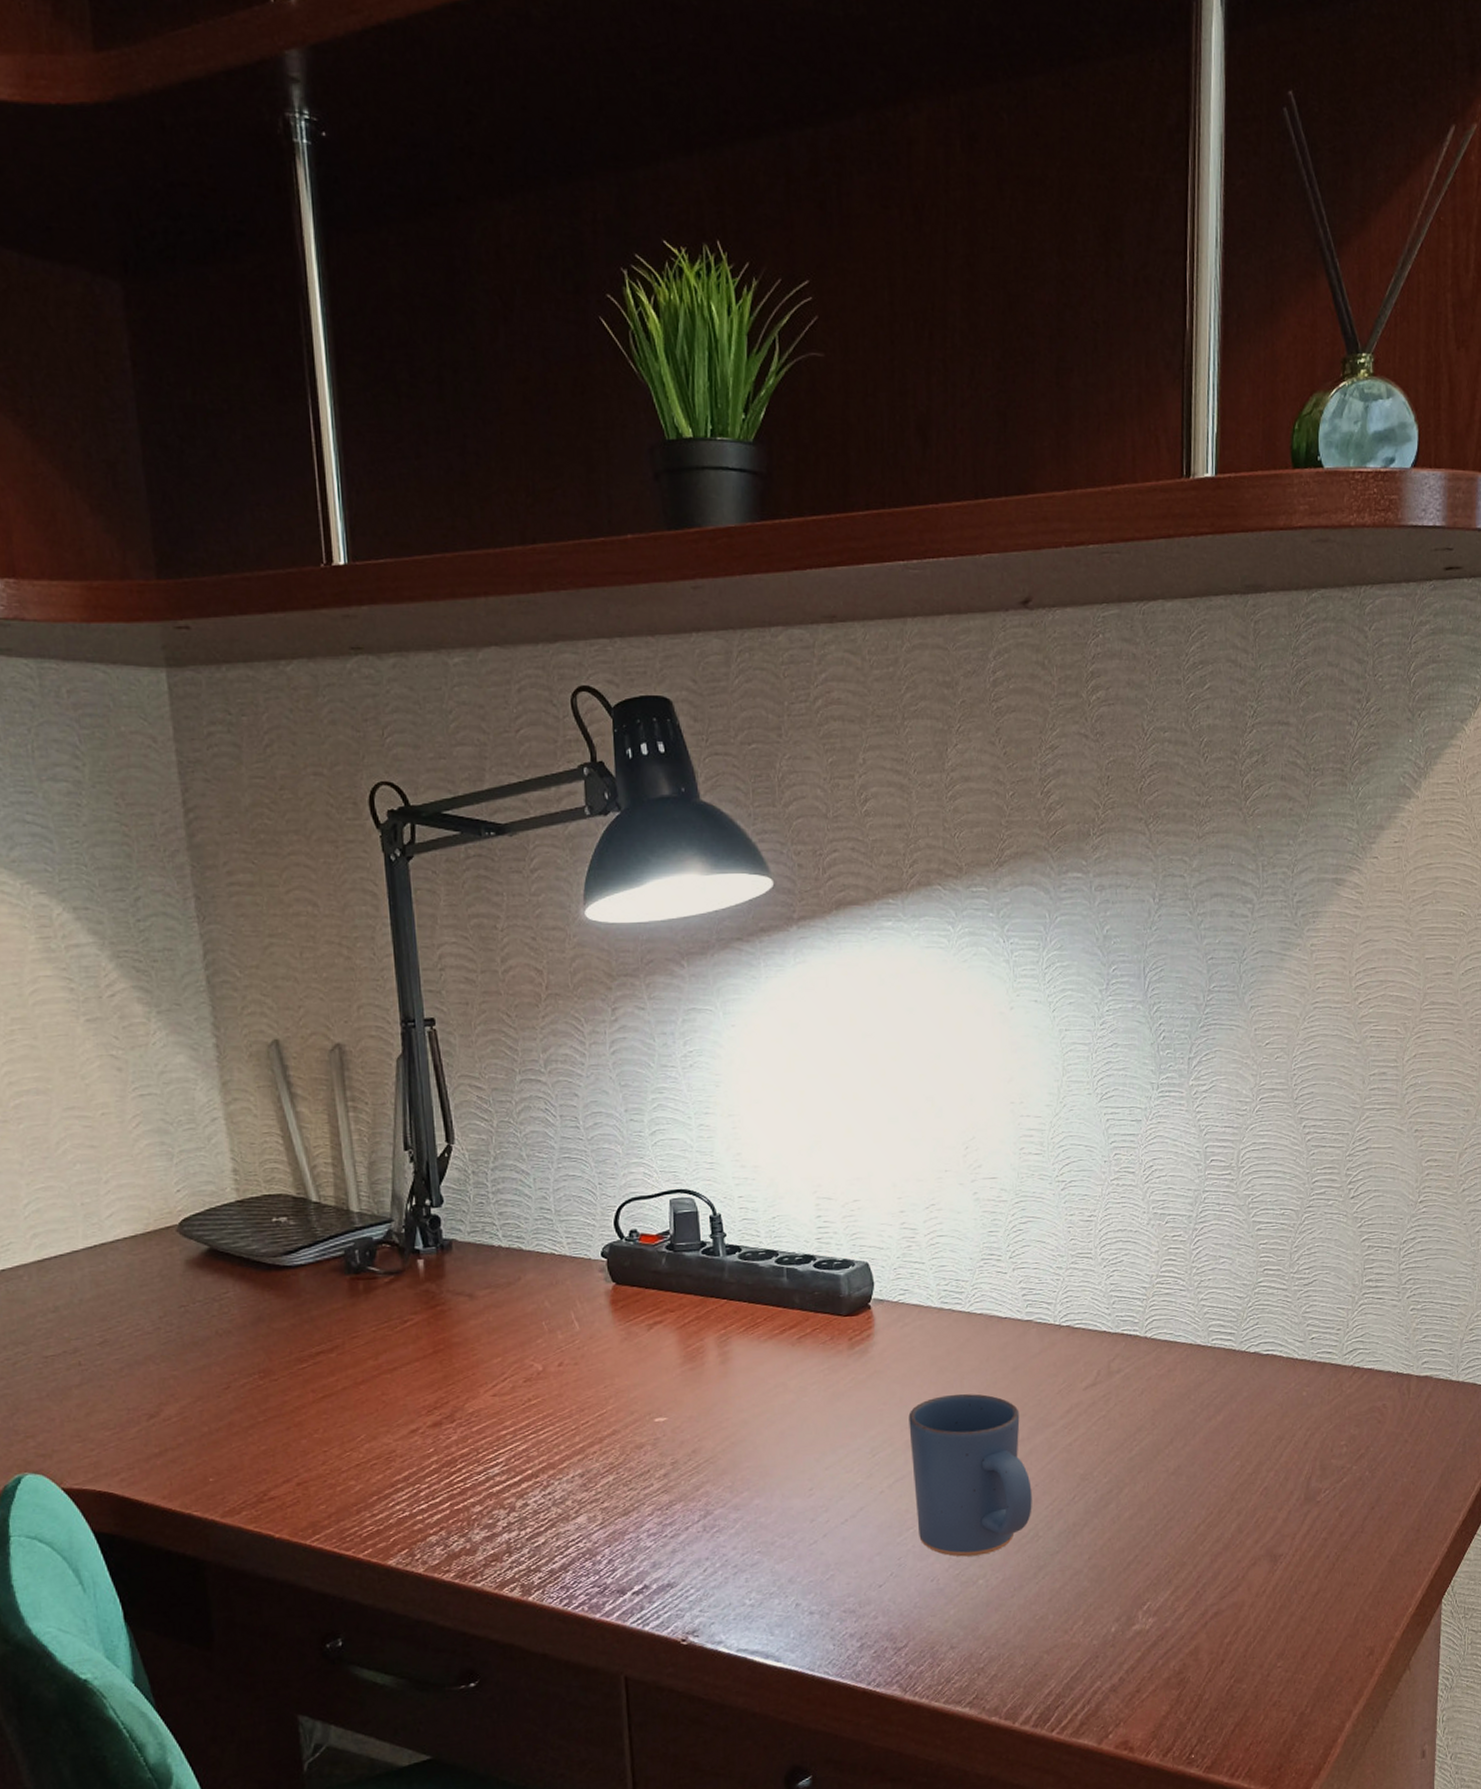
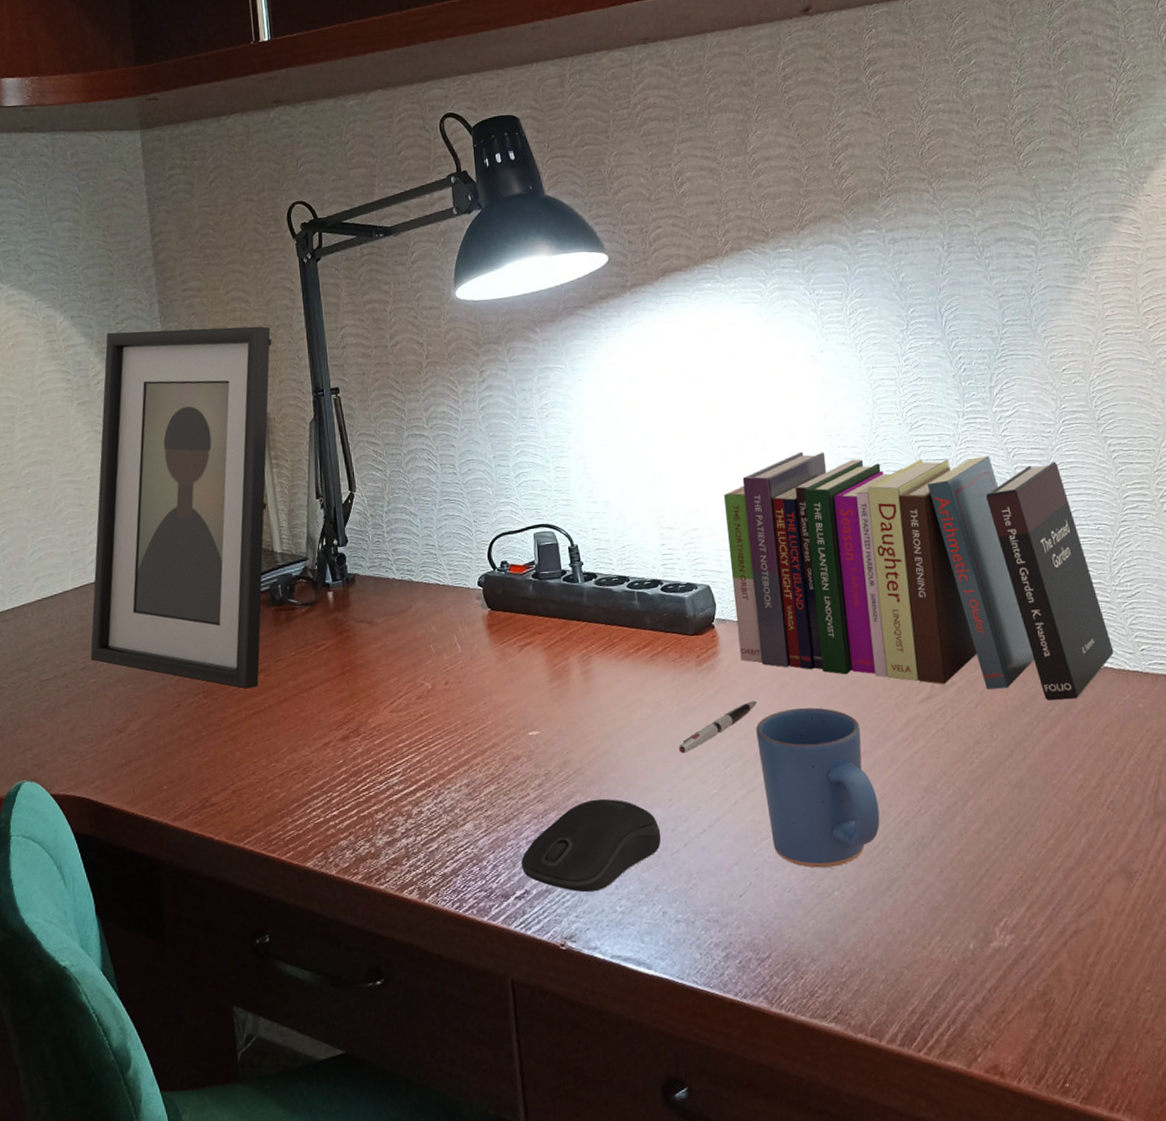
picture frame: none [110,932,349,1369] -> present [90,325,273,689]
computer mouse: none [640,1488,799,1586] -> present [520,798,661,893]
pen: none [822,1386,912,1442] -> present [678,701,757,754]
books: none [891,1119,1285,1389] -> present [724,451,1114,701]

